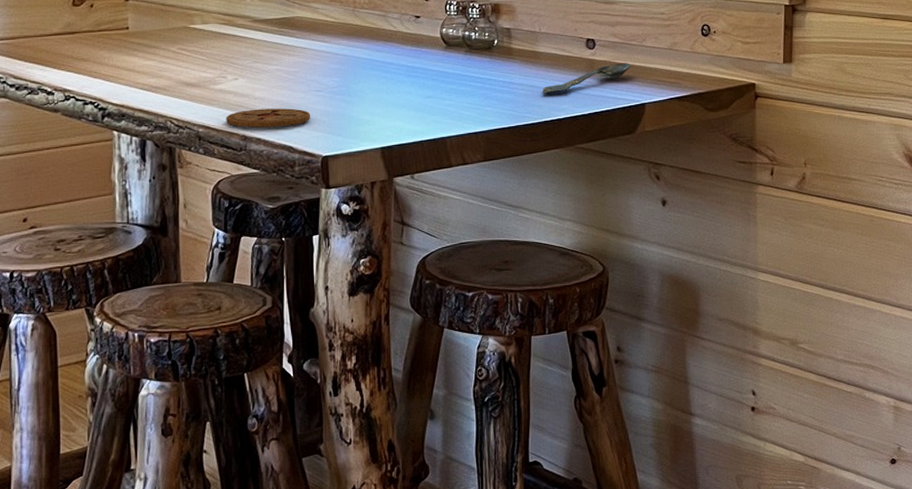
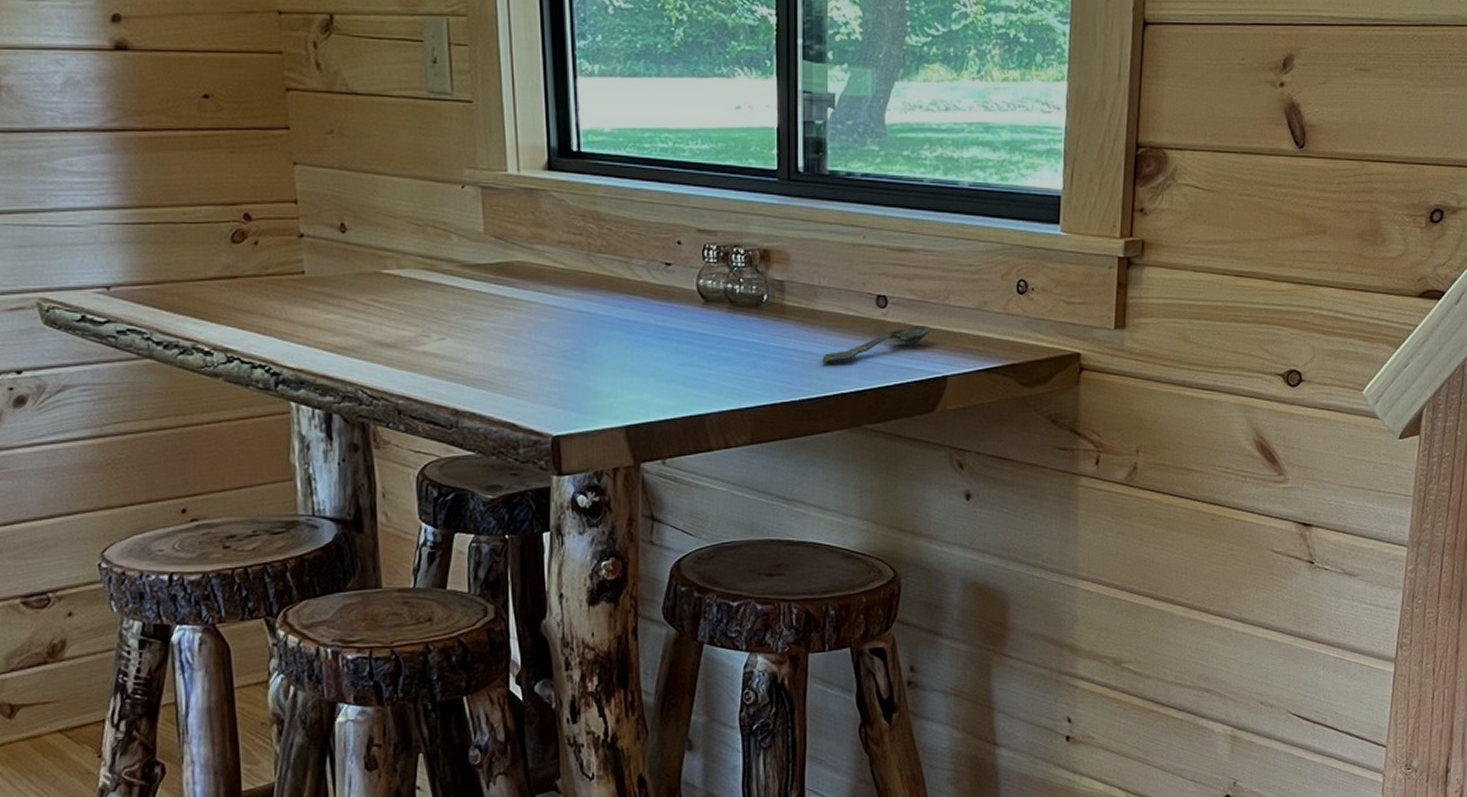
coaster: present [226,108,311,128] -> none [431,376,538,400]

